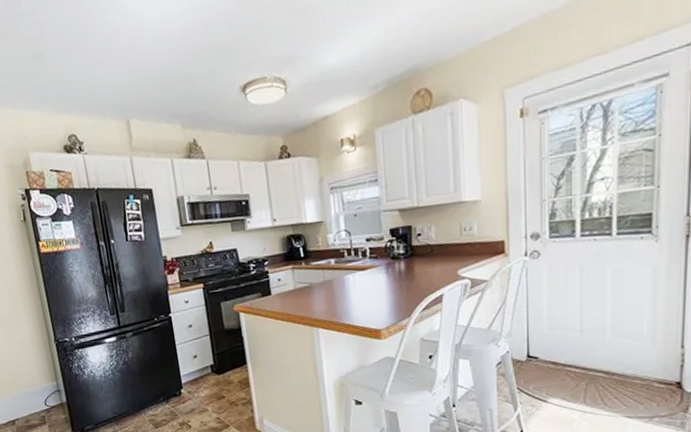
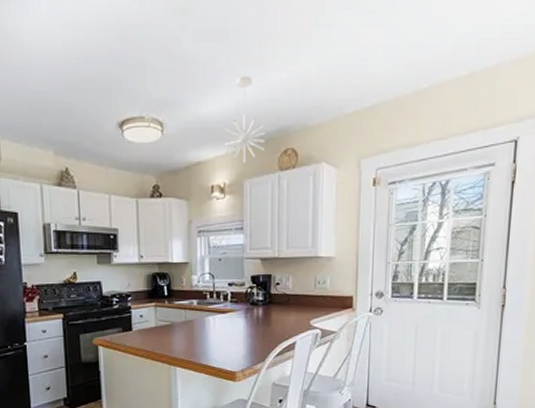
pendant light: none [350,17,396,112] -> present [224,76,267,164]

